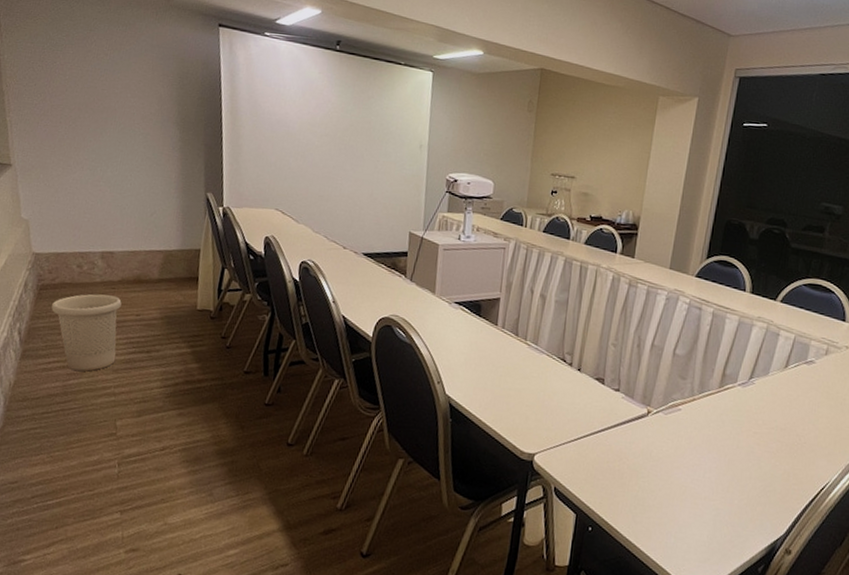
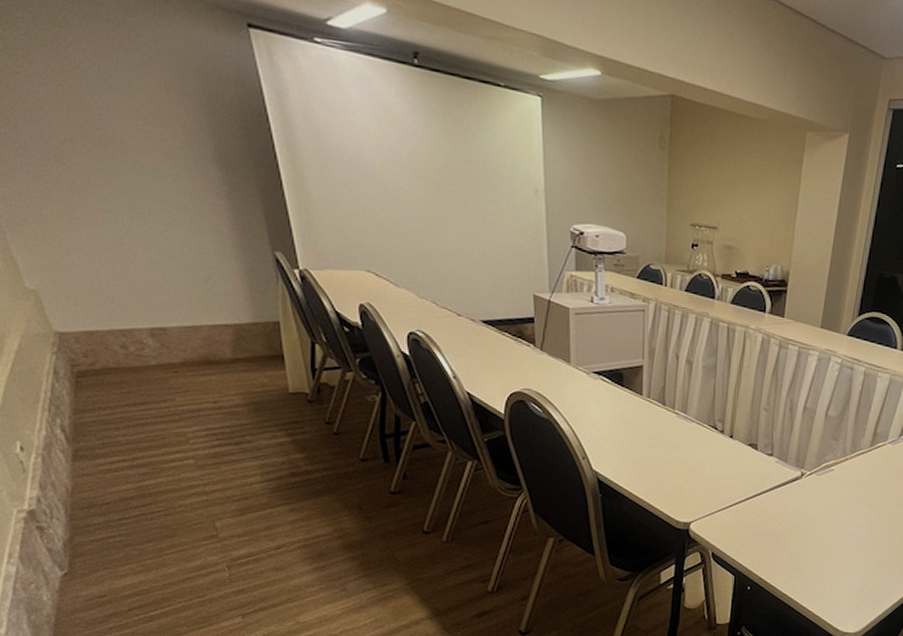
trash bin: present [51,294,122,371] -> none [97,379,198,471]

